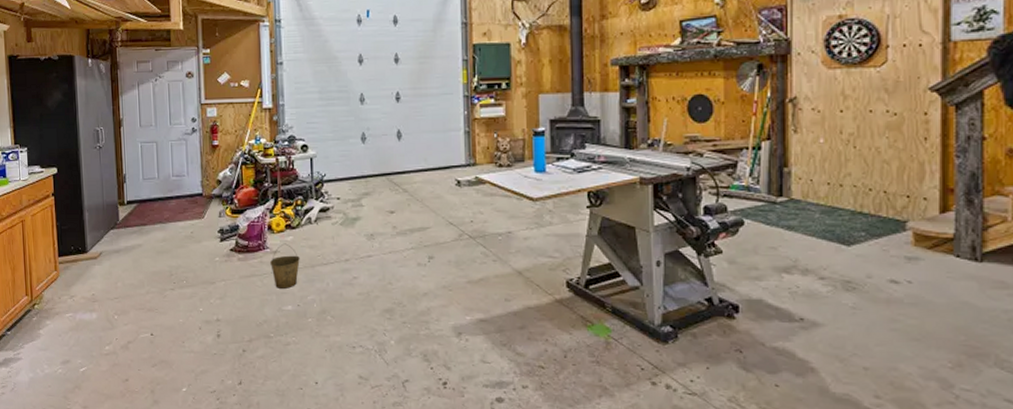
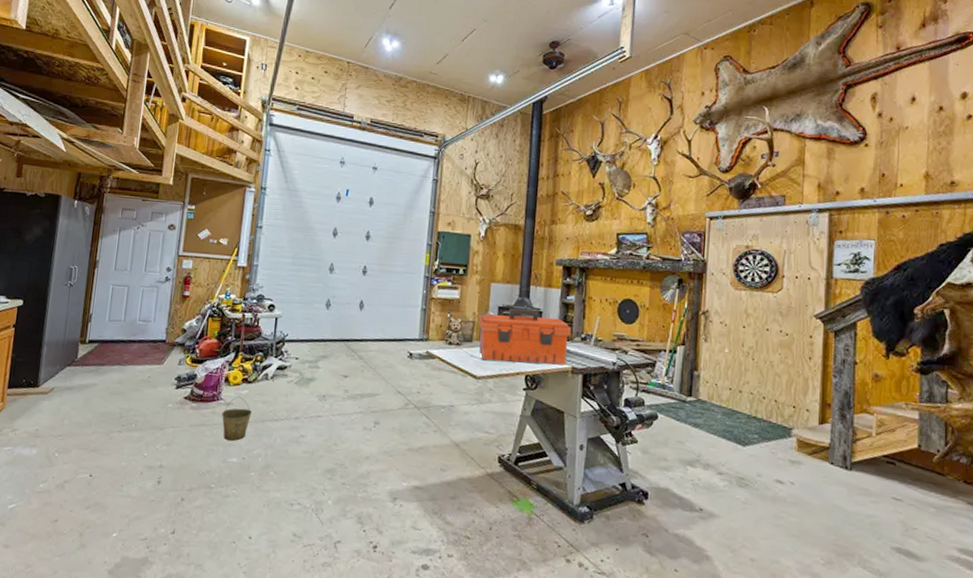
toolbox: none [529,118,636,180] -> present [479,308,572,365]

